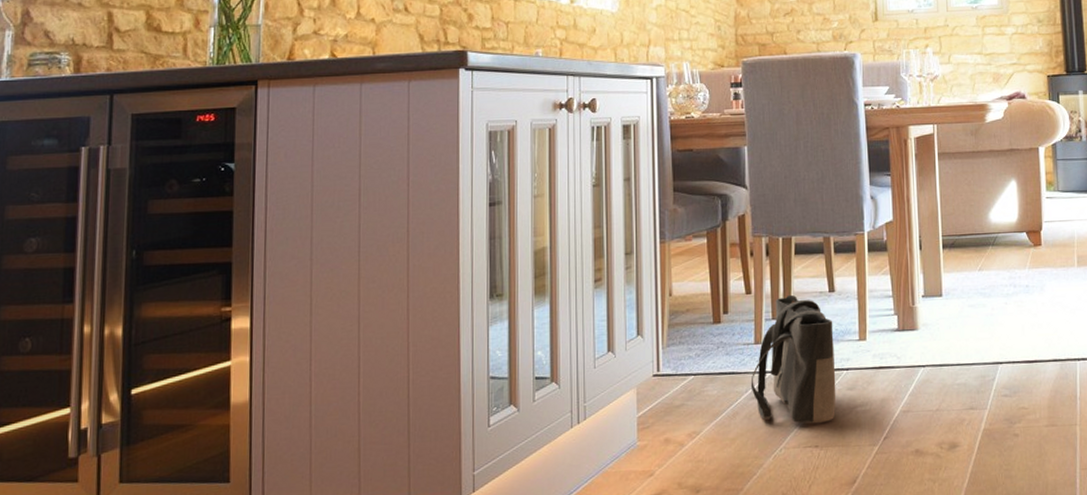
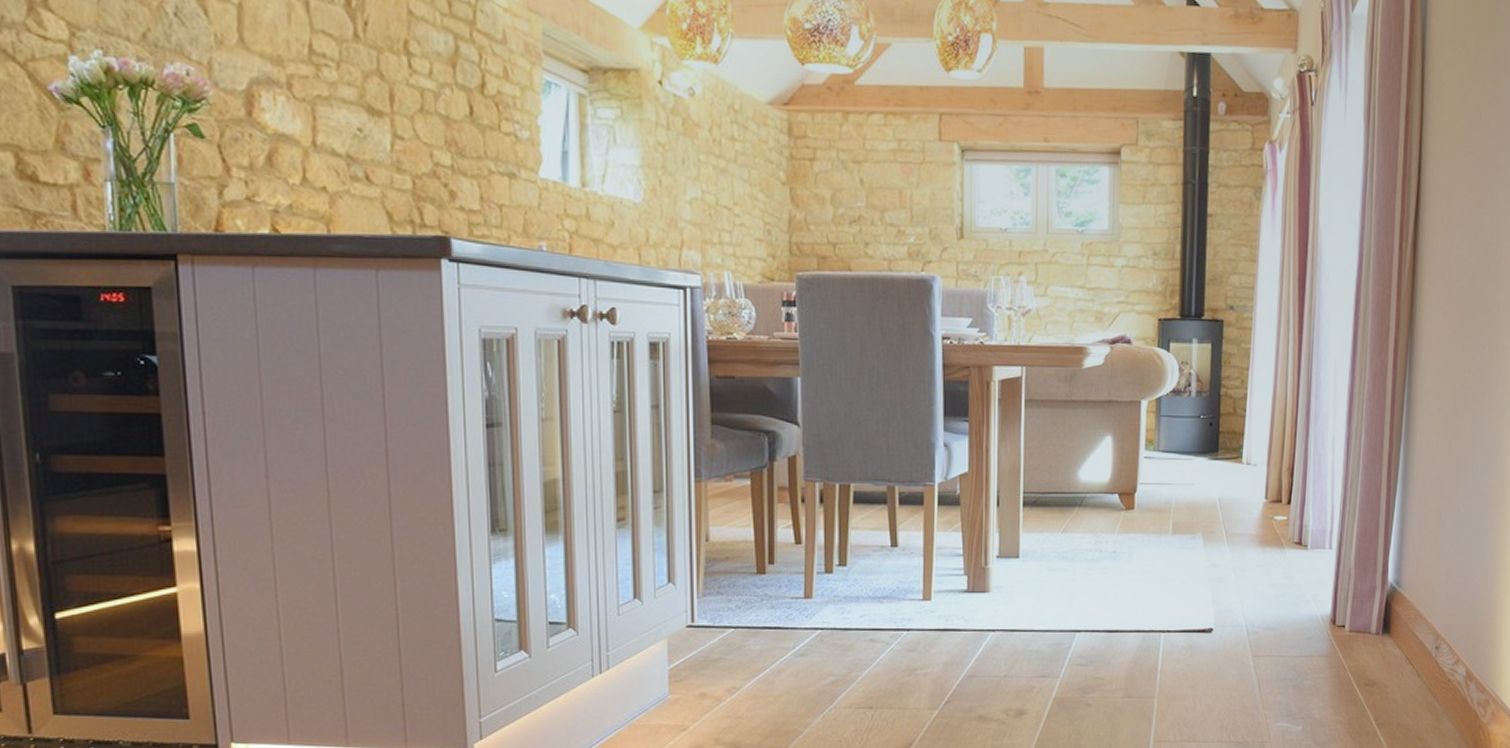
tote bag: present [750,294,836,424] -> none [798,547,895,685]

